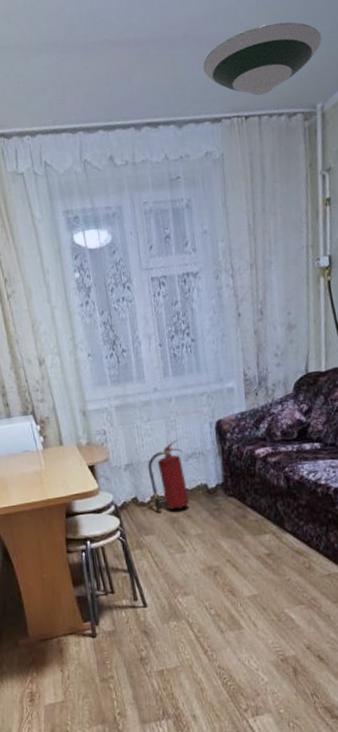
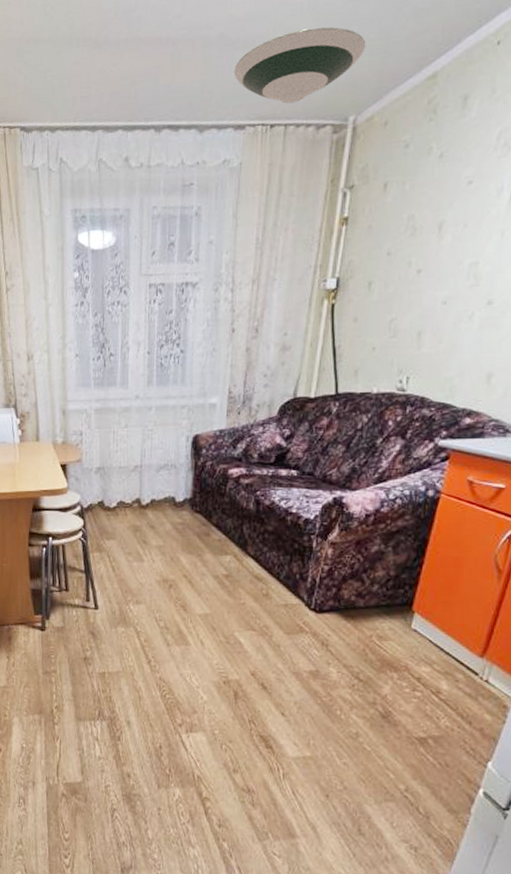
fire extinguisher: present [147,440,190,511] -> none [118,449,155,518]

